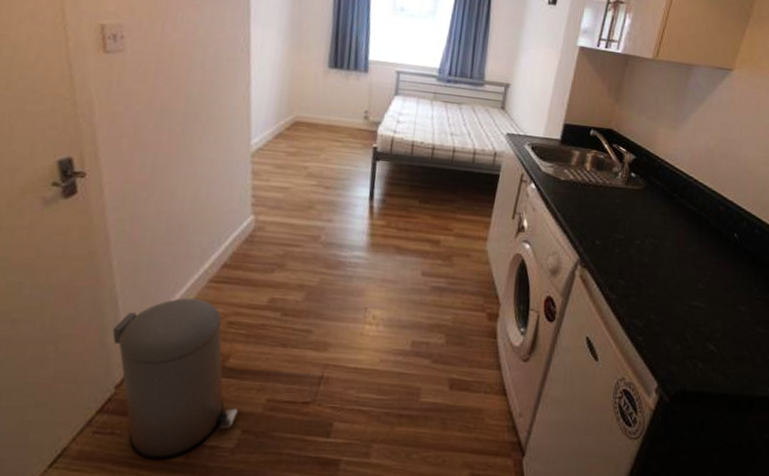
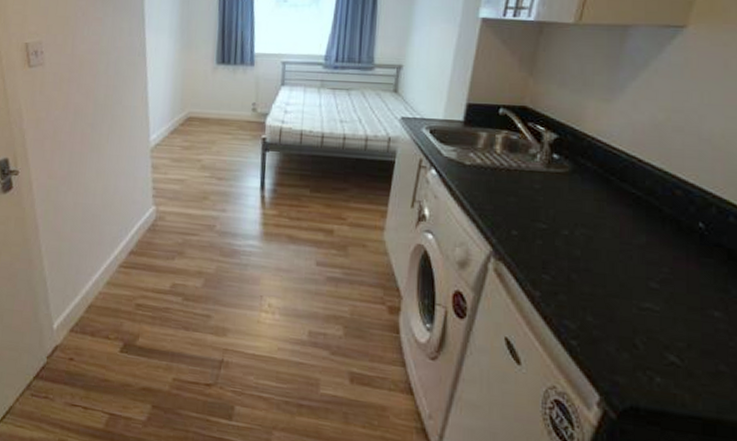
pedal bin: present [112,297,239,461] -> none [43,281,149,426]

